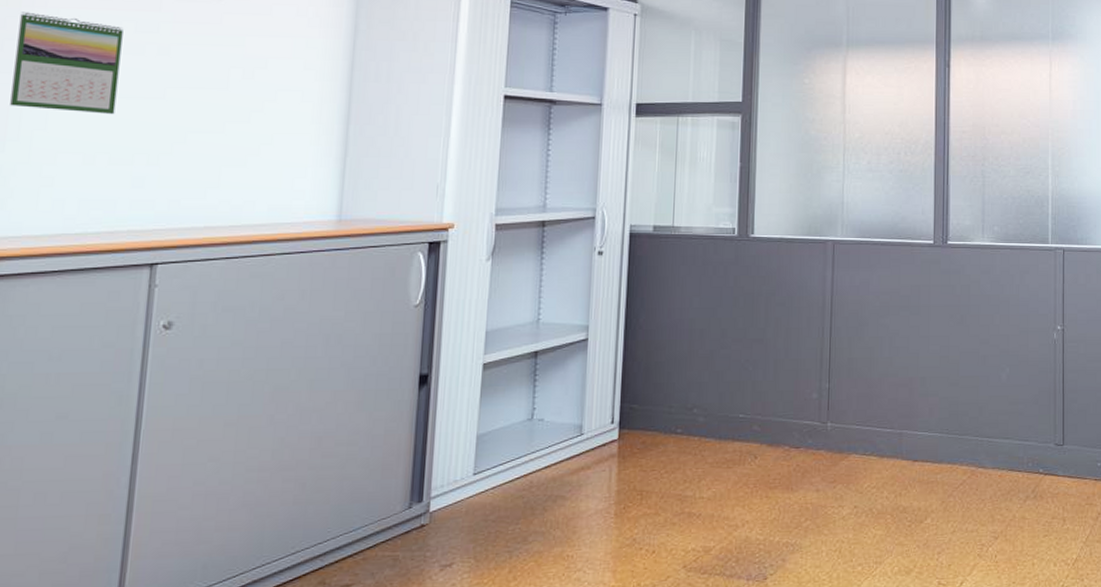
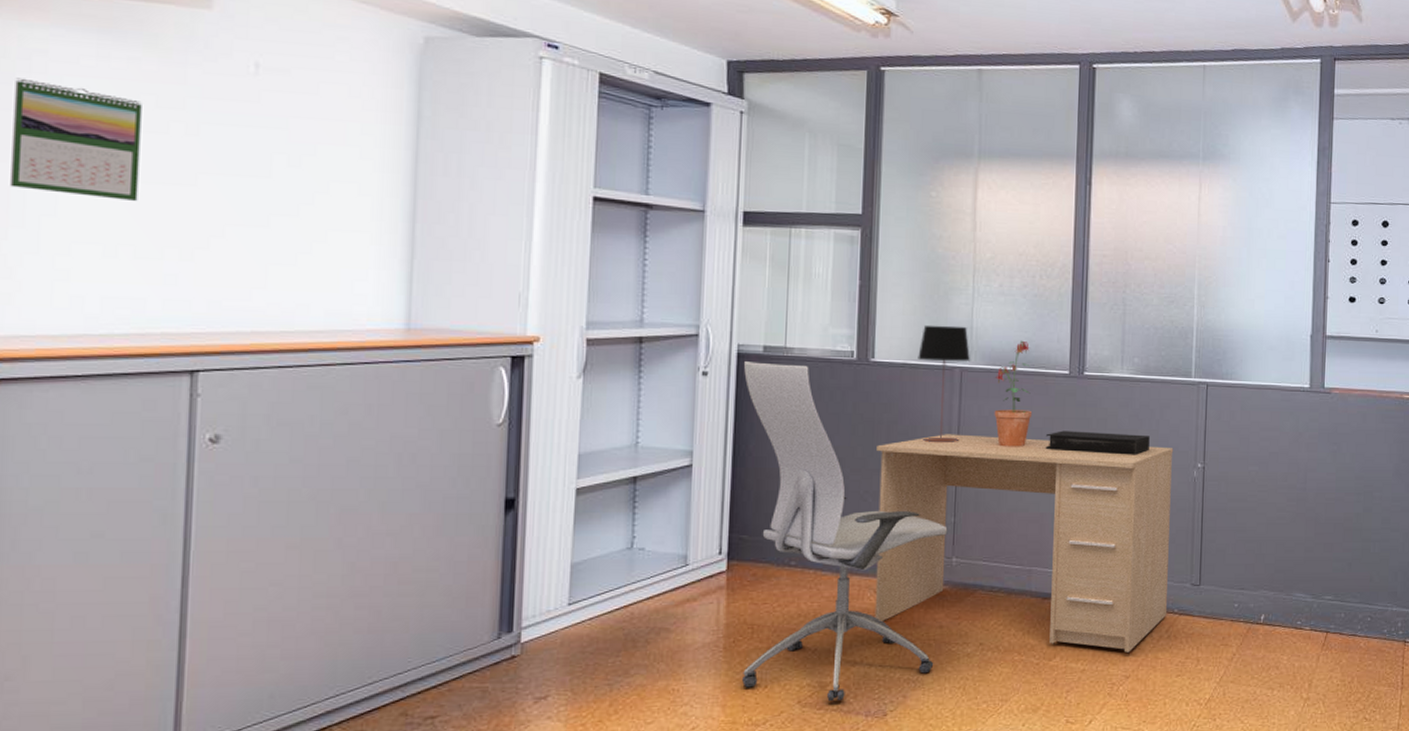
office chair: none [632,241,823,566] -> present [742,361,948,702]
desk: none [755,303,1034,515] -> present [874,434,1174,654]
table lamp: none [793,201,842,312] -> present [918,325,970,442]
potted plant: none [864,213,900,315] -> present [994,340,1033,447]
rifle magazine: none [912,297,1011,320] -> present [1045,430,1150,455]

